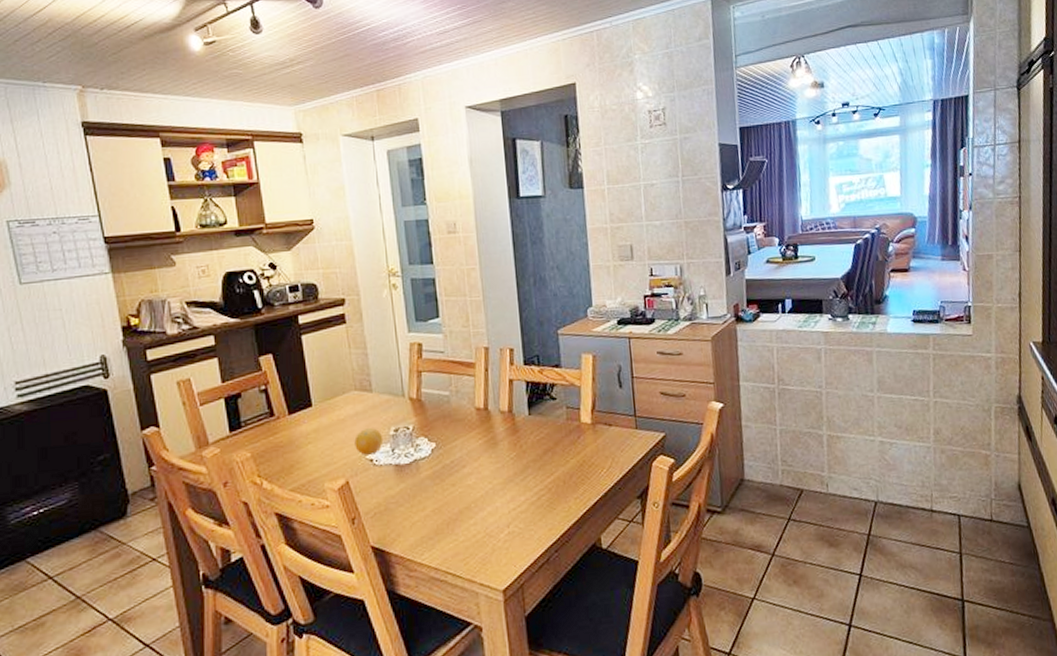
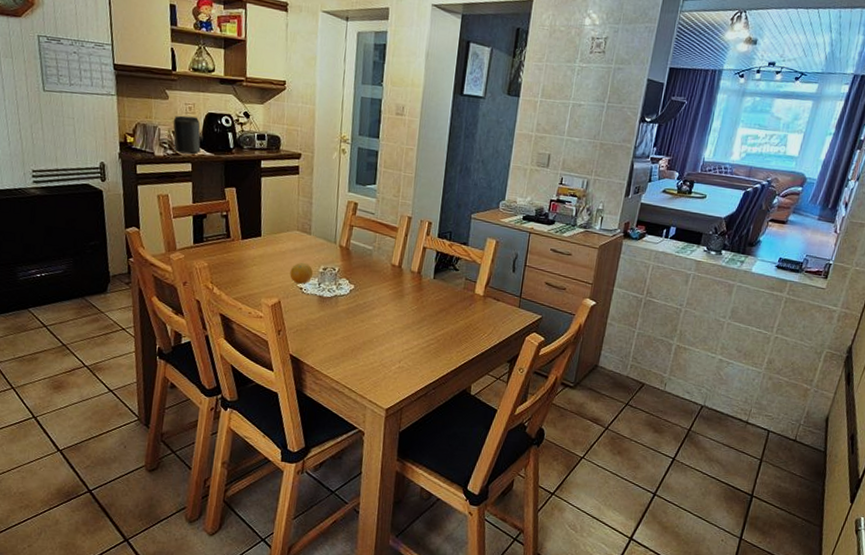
soda can: none [184,280,223,326] -> present [173,115,201,154]

